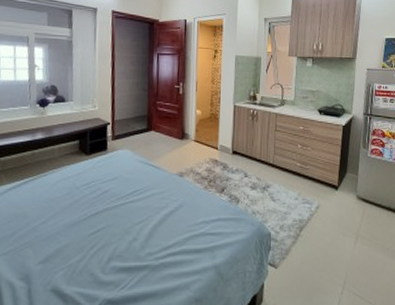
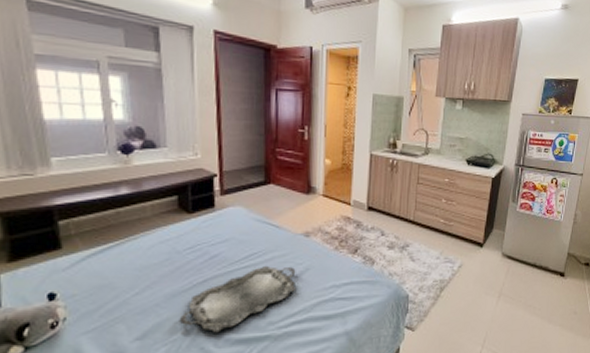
serving tray: none [74,201,172,260] -> present [179,265,297,333]

